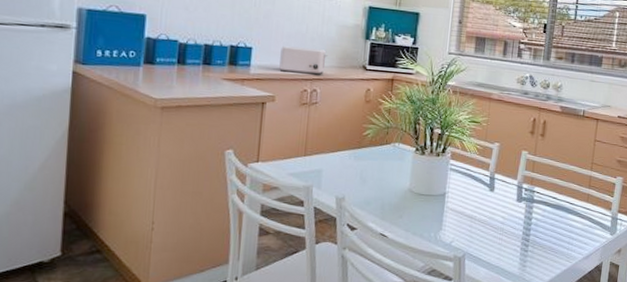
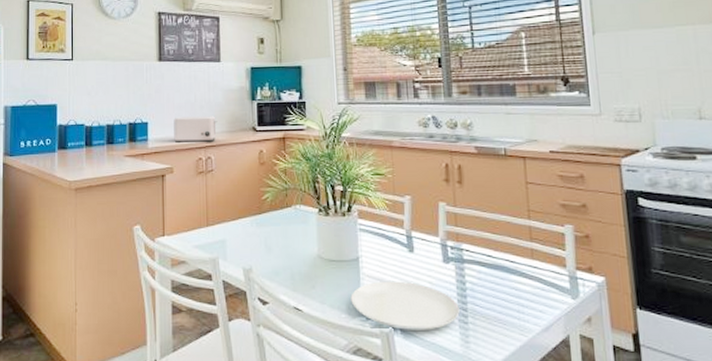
plate: none [432,214,523,256] -> present [351,281,460,330]

